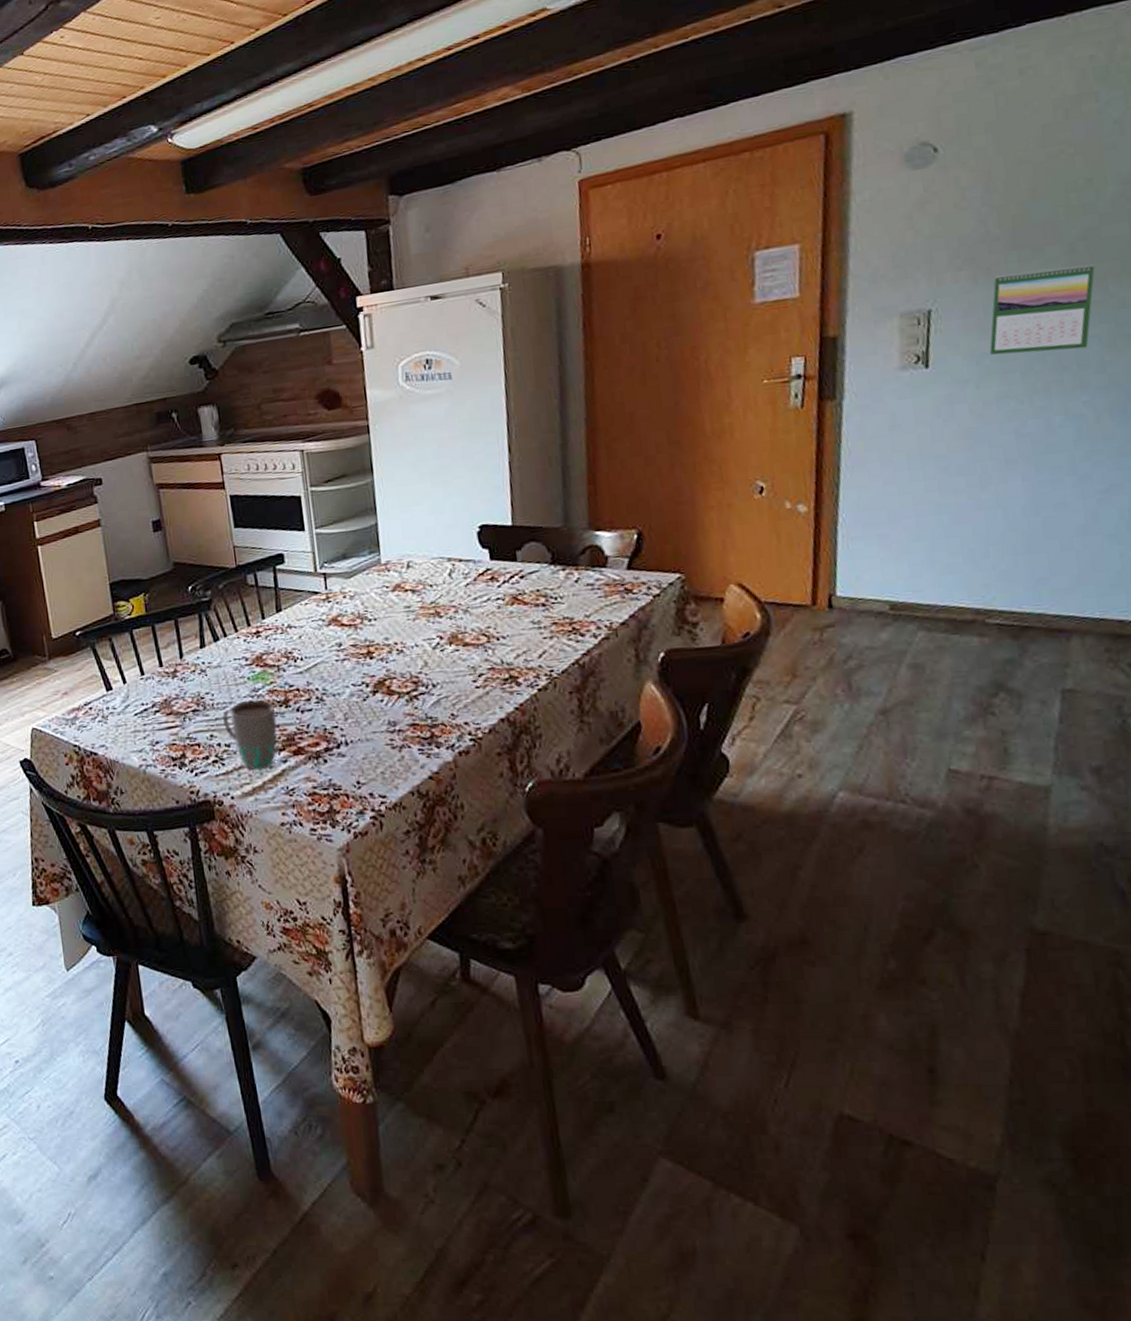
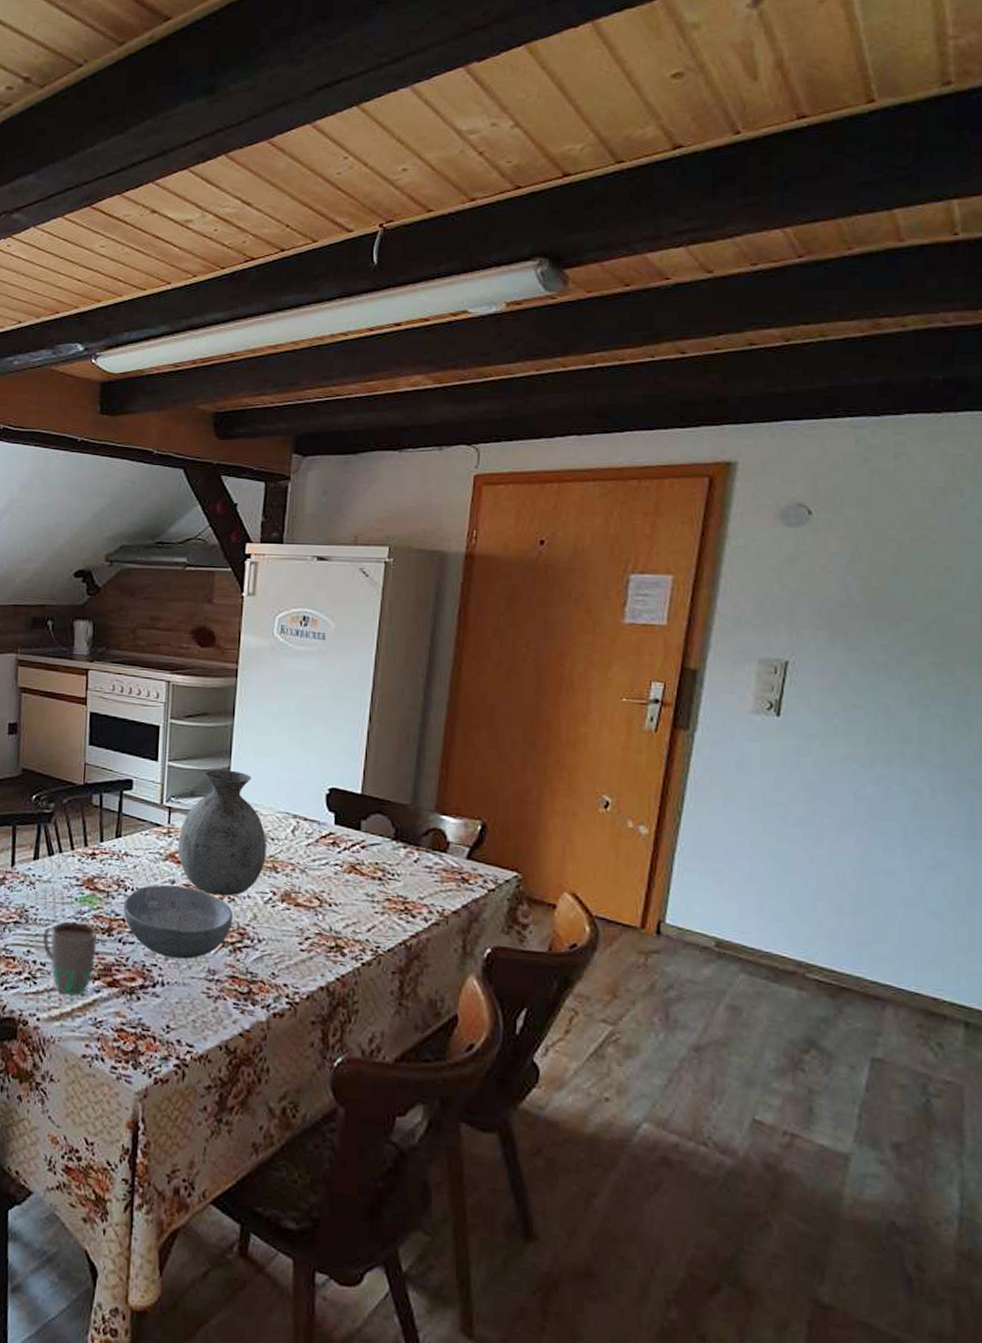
bowl: none [295,647,405,718] -> present [123,885,232,959]
vase: none [338,525,428,650] -> present [178,769,267,896]
calendar: present [989,264,1095,355] -> none [839,640,945,726]

